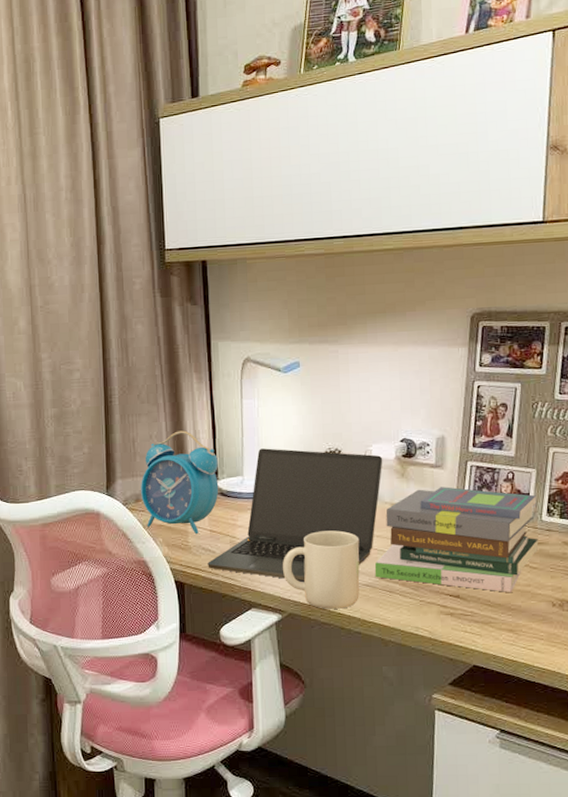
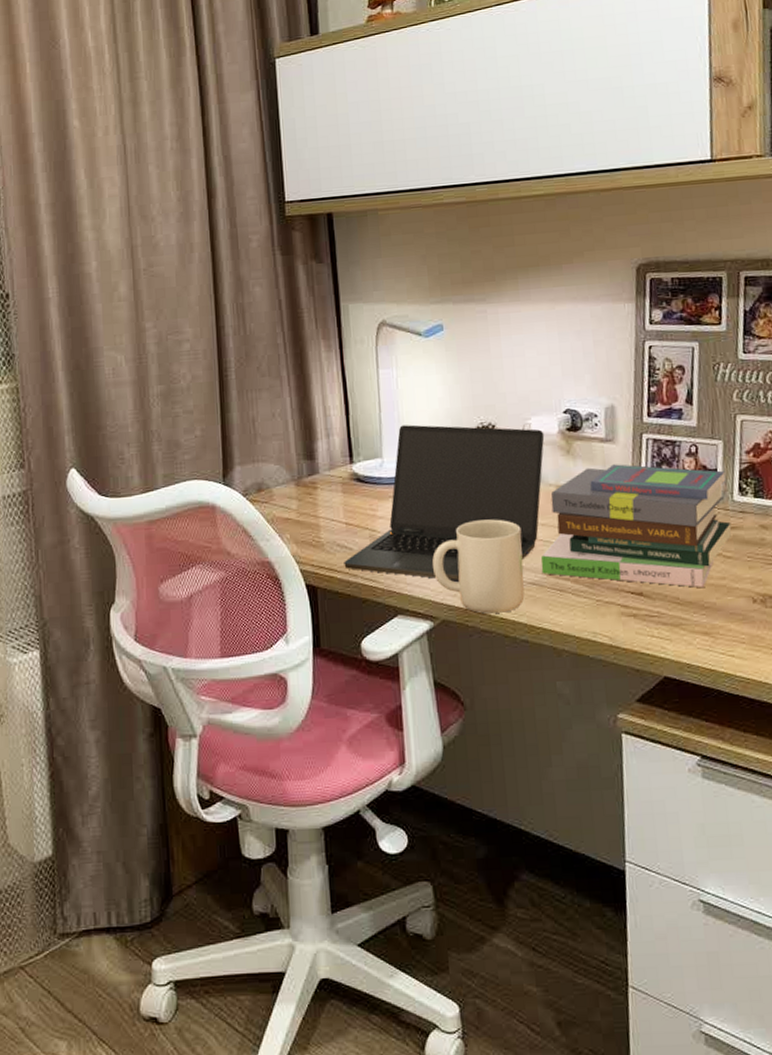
alarm clock: present [141,430,219,535] -> none [263,407,355,529]

